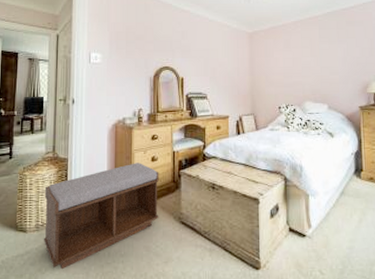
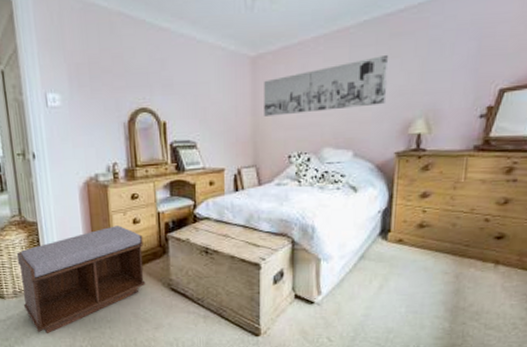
wall art: none [259,35,349,76] -> present [264,54,389,116]

